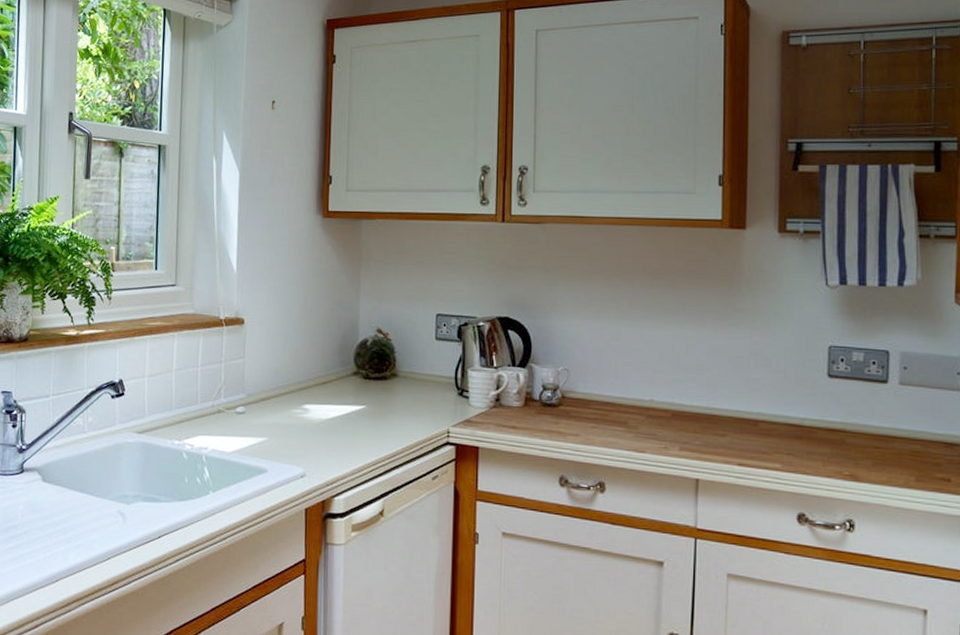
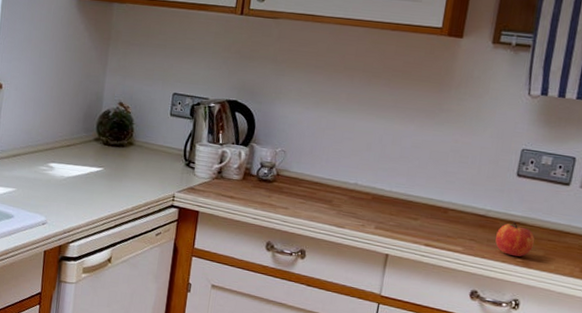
fruit: none [815,430,860,470] -> present [495,222,535,257]

